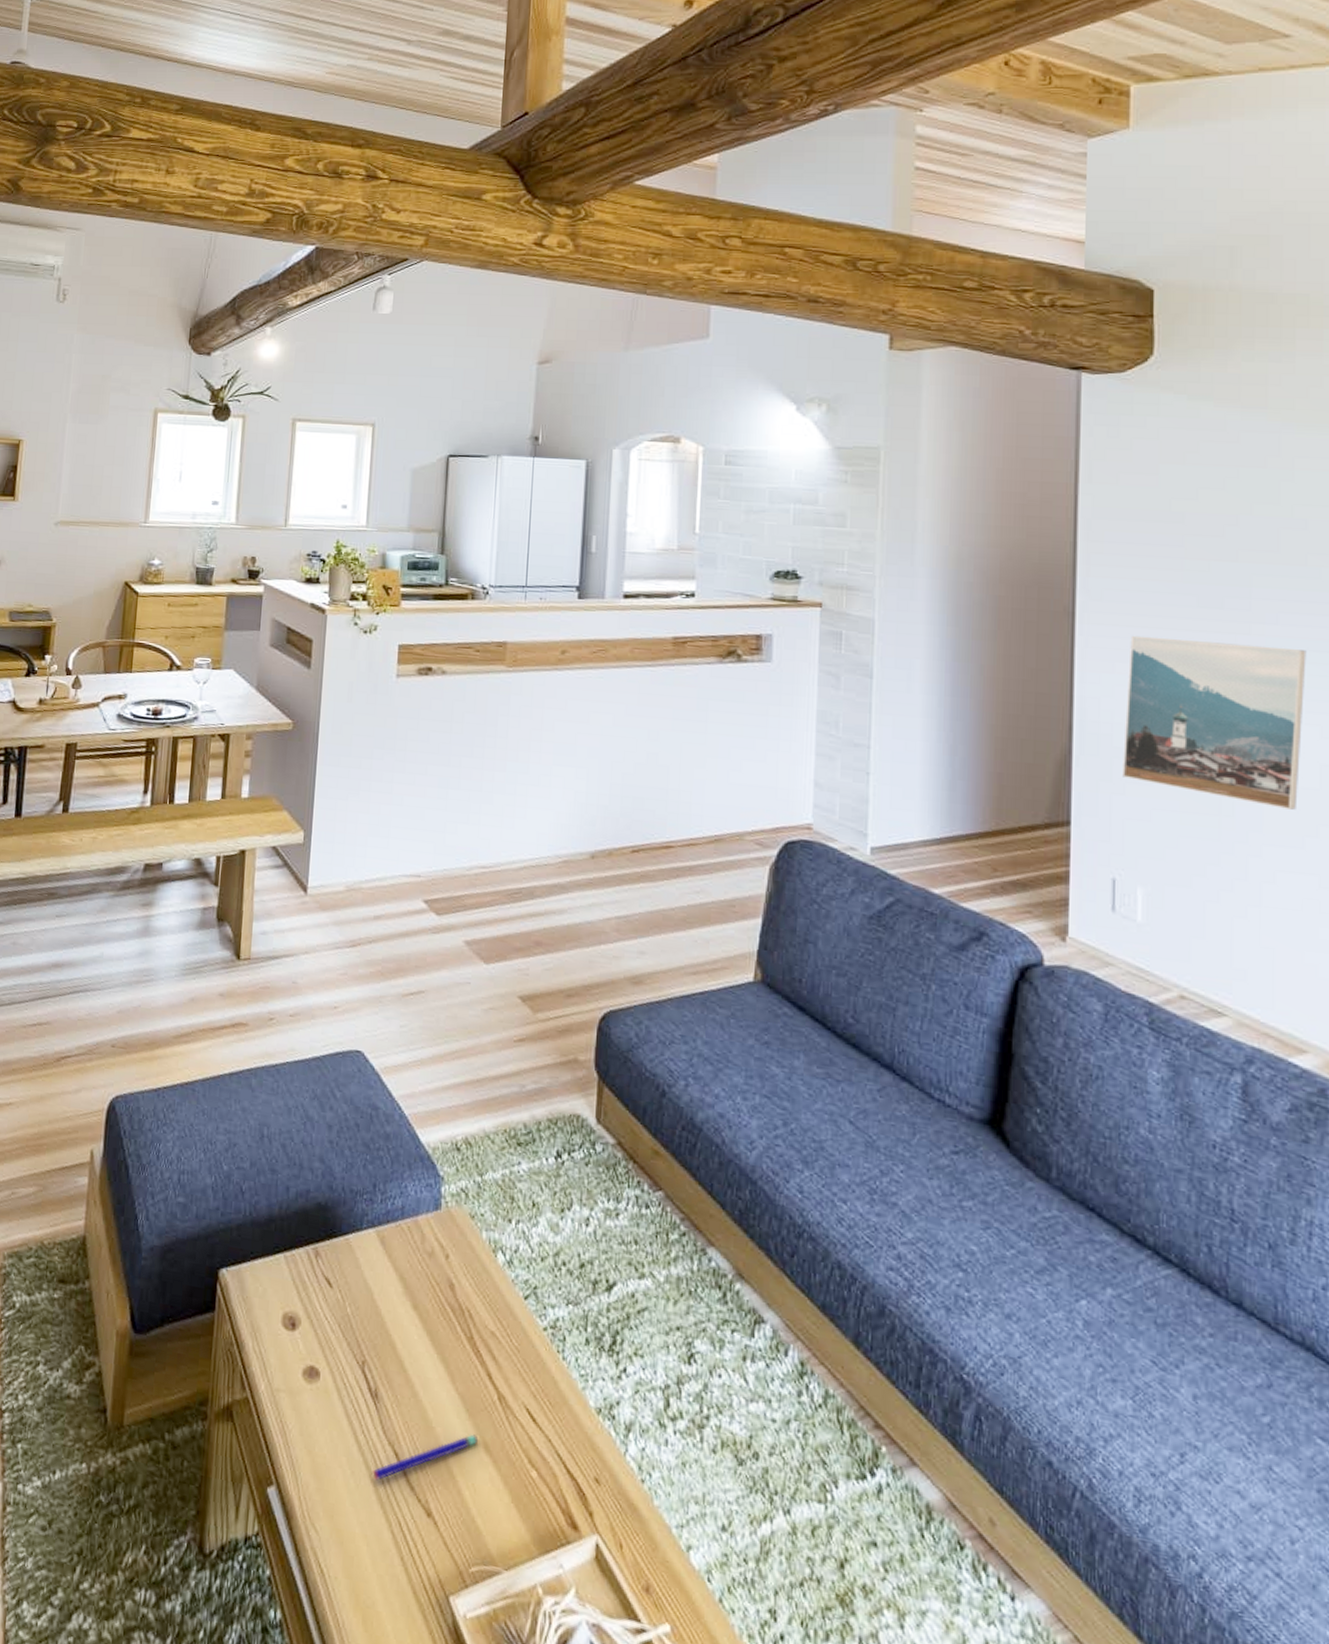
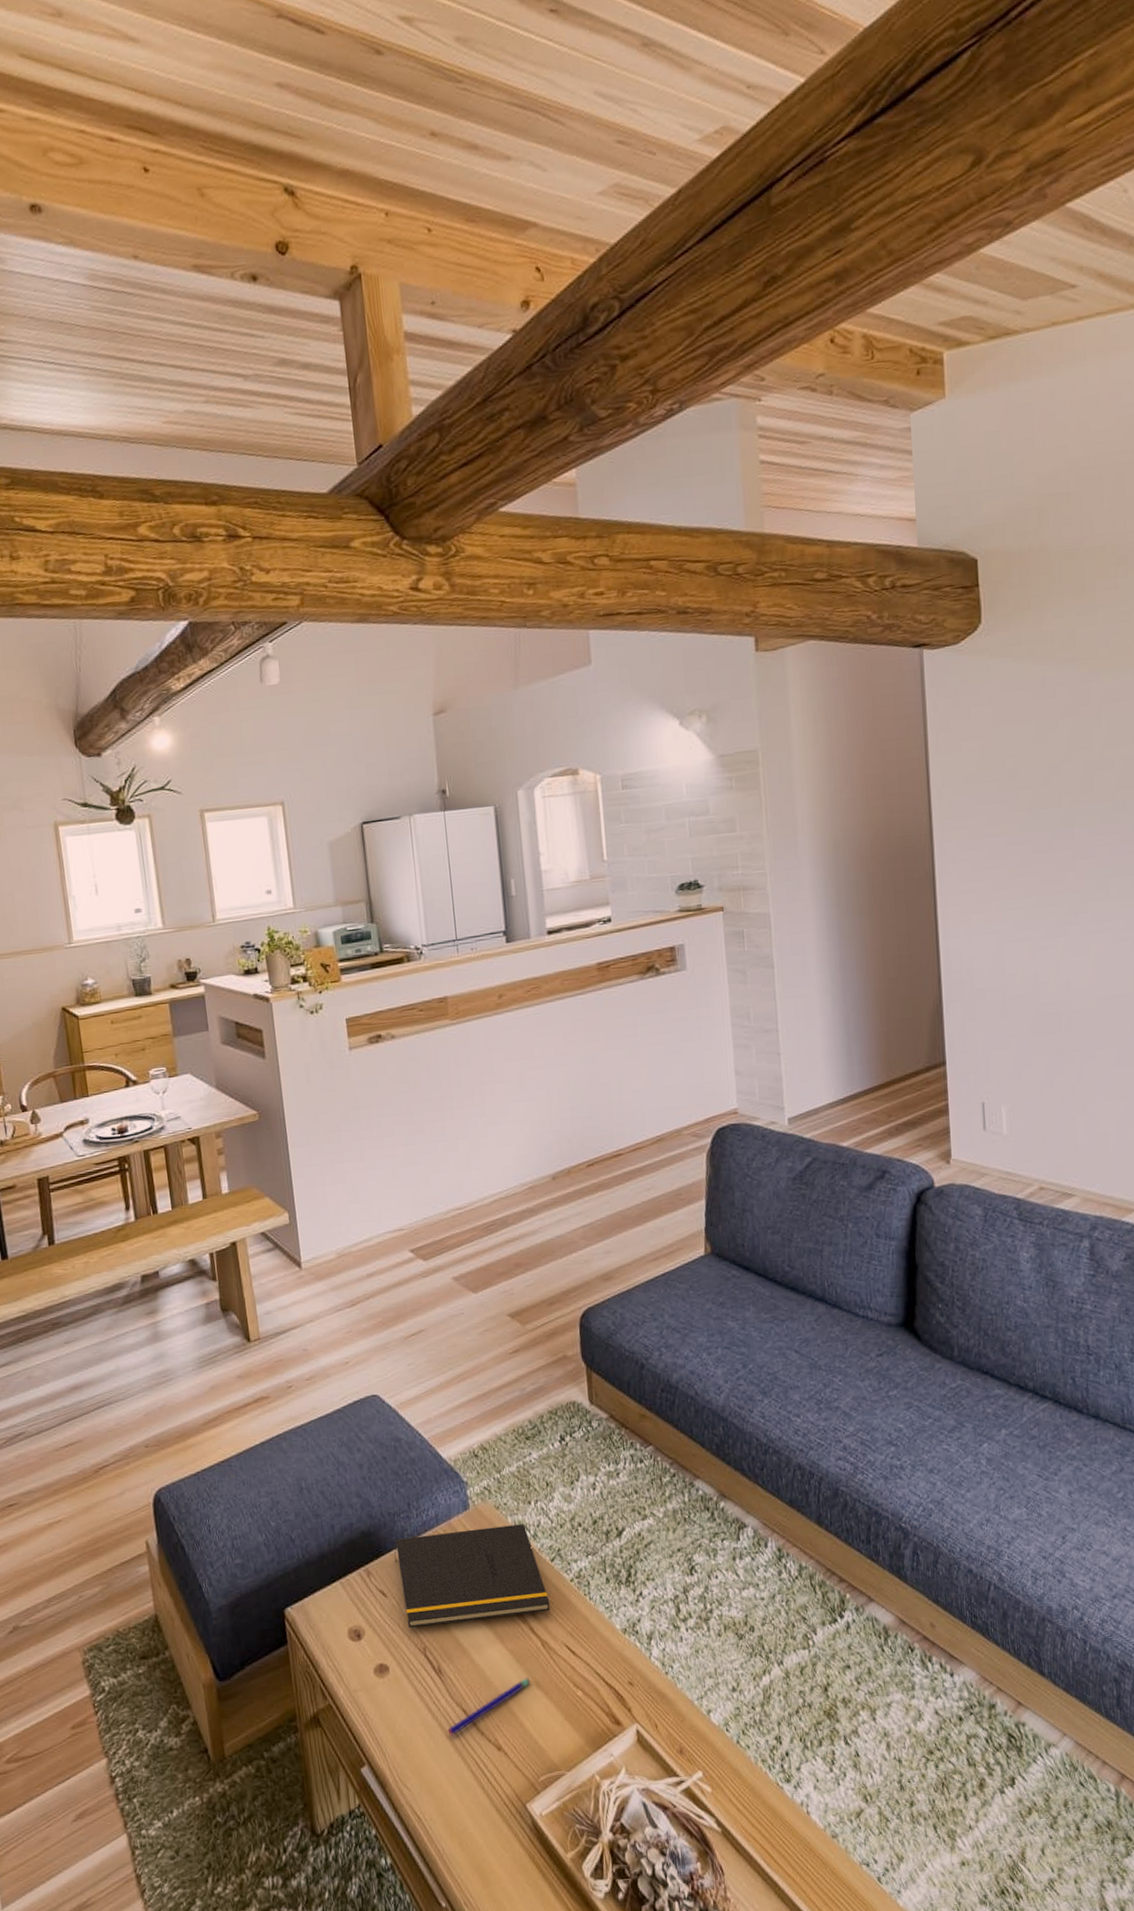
notepad: none [349,1221,516,1360] -> present [394,1524,550,1628]
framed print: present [1123,635,1307,810] -> none [981,876,1119,1016]

